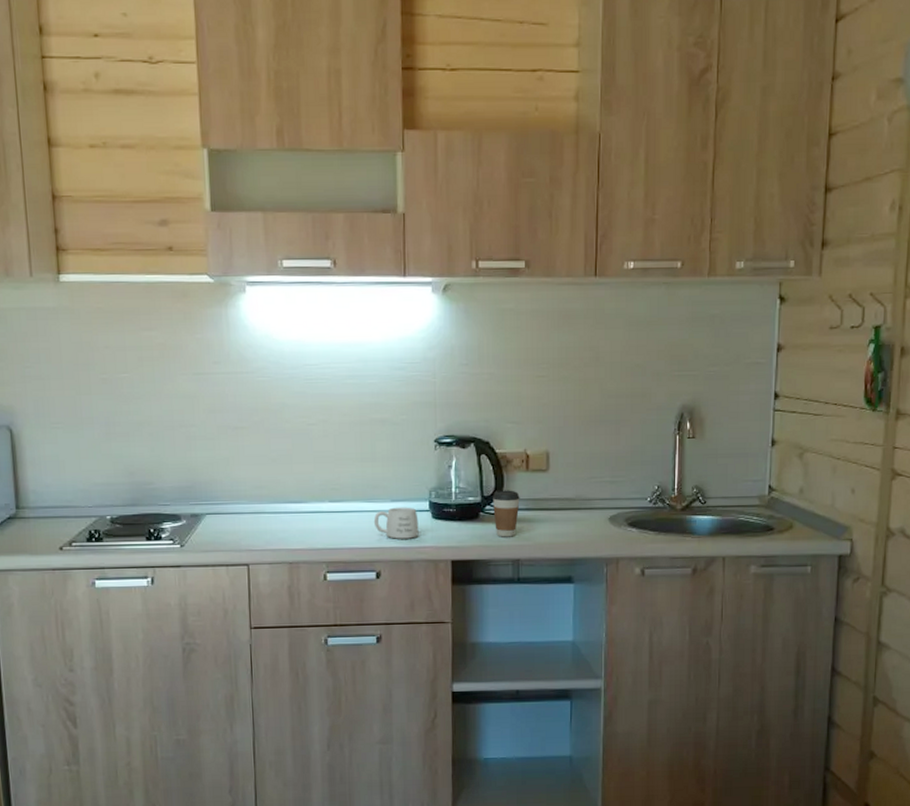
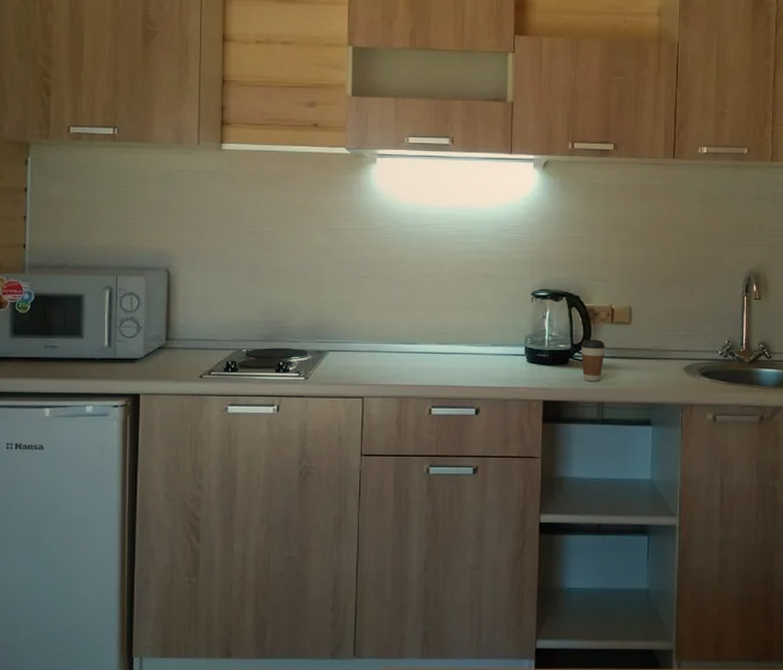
mug: present [373,507,419,539] -> none [475,351,515,380]

